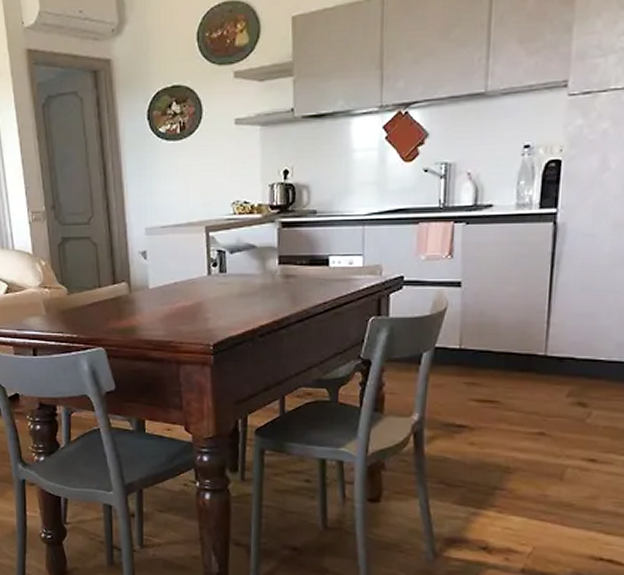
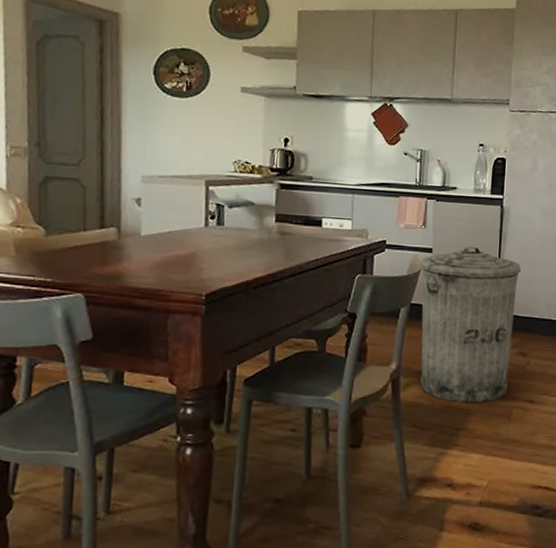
trash can: none [445,276,581,460] -> present [420,246,521,403]

